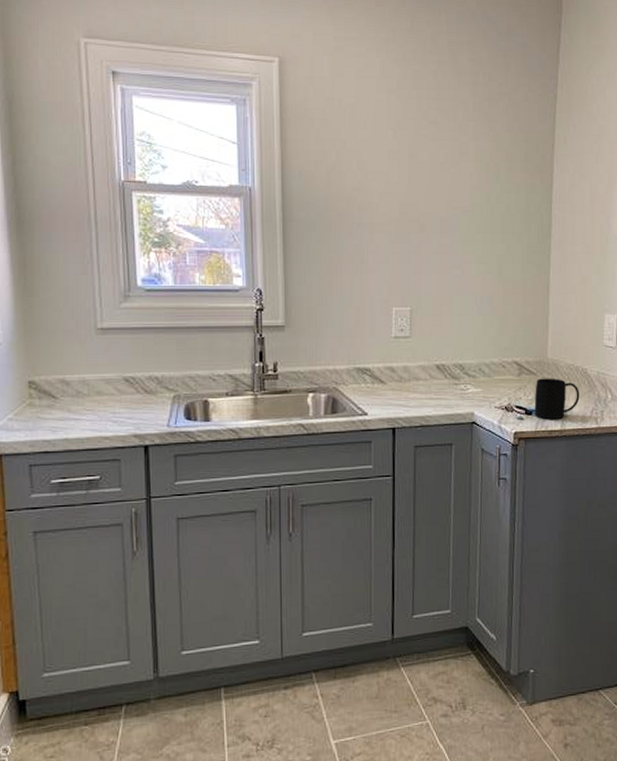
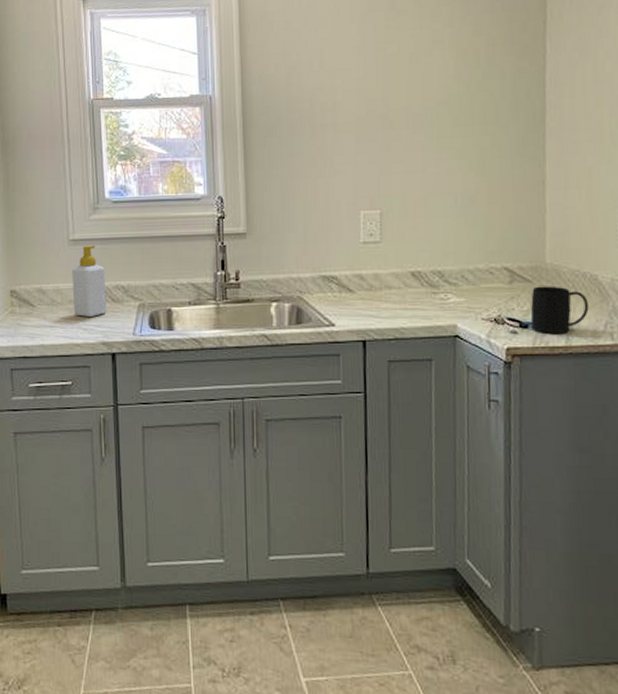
soap bottle: none [100,335,139,409] -> present [72,245,106,317]

